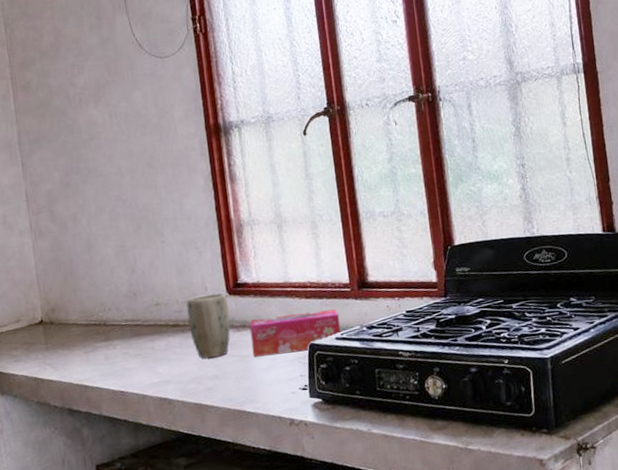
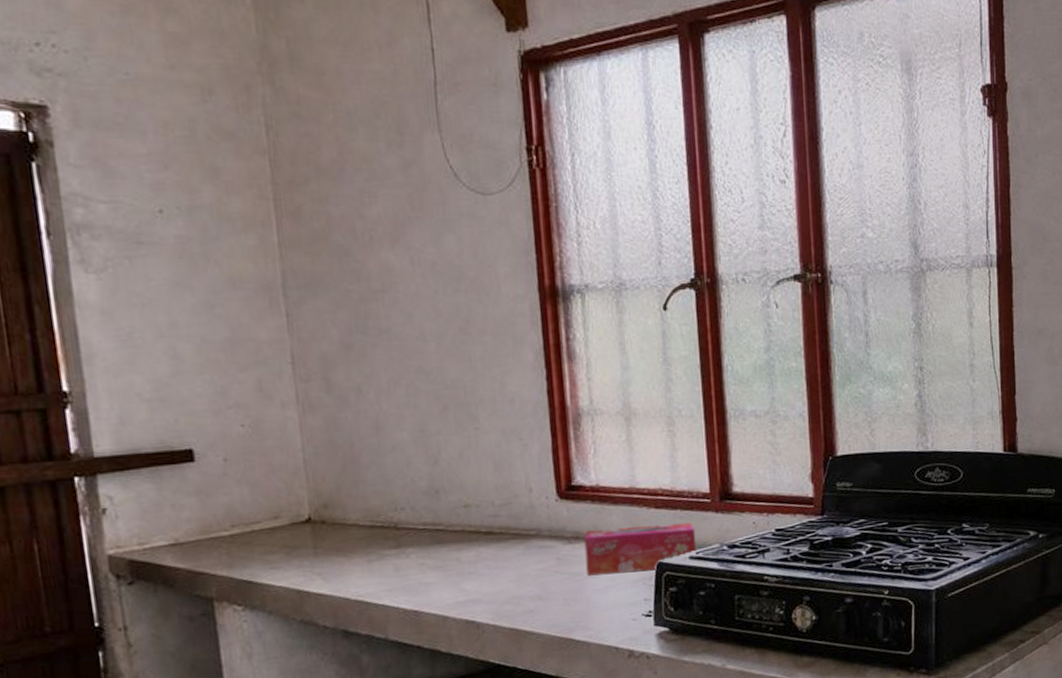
plant pot: present [186,293,230,359] -> none [504,496,560,575]

